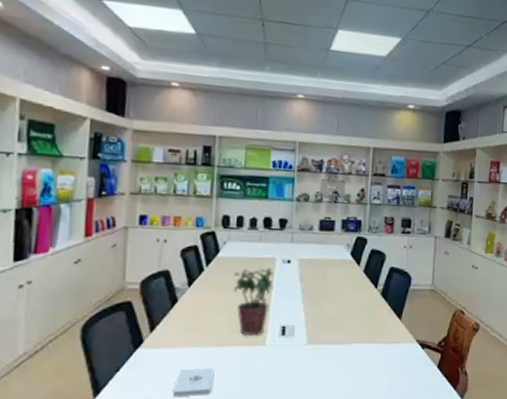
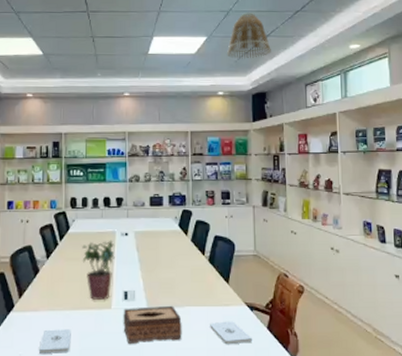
tissue box: none [278,342,346,384] -> present [123,305,182,344]
notepad: none [376,359,422,385] -> present [210,321,253,345]
lamp shade: none [423,15,472,71] -> present [227,13,271,59]

